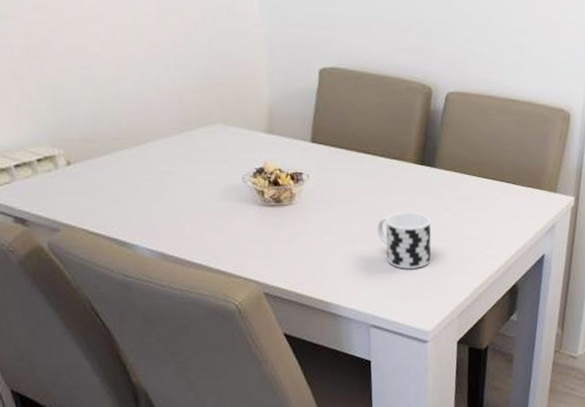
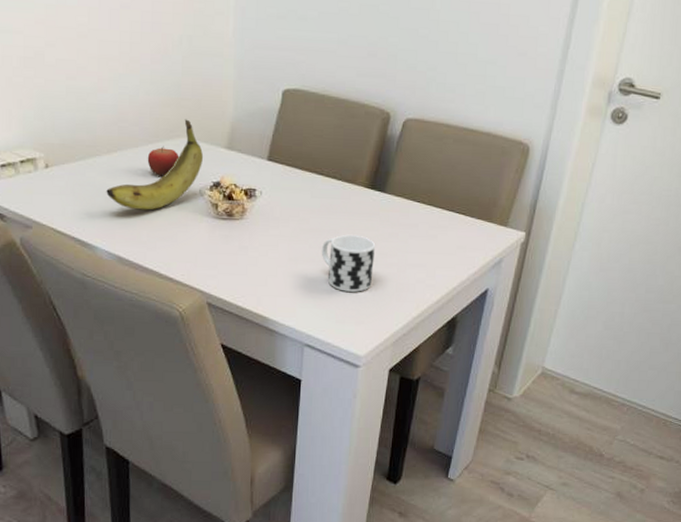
banana: none [140,104,243,203] -> present [106,119,204,210]
fruit: none [181,133,217,166] -> present [147,145,179,176]

